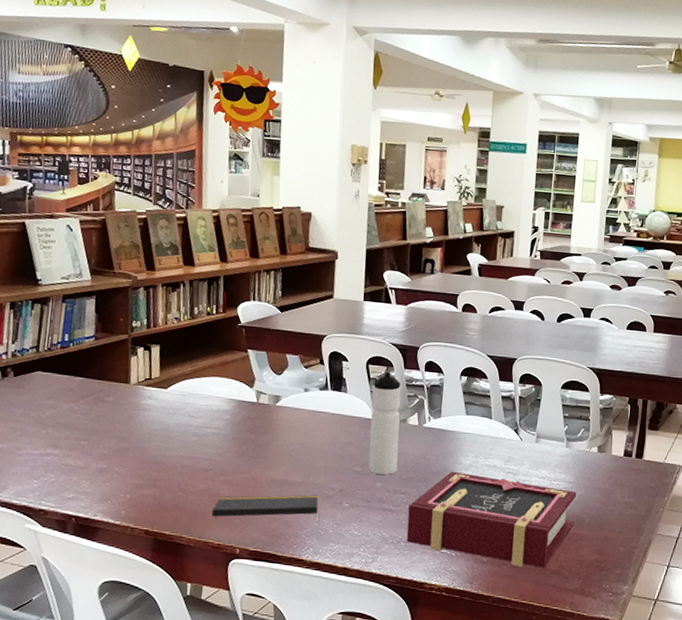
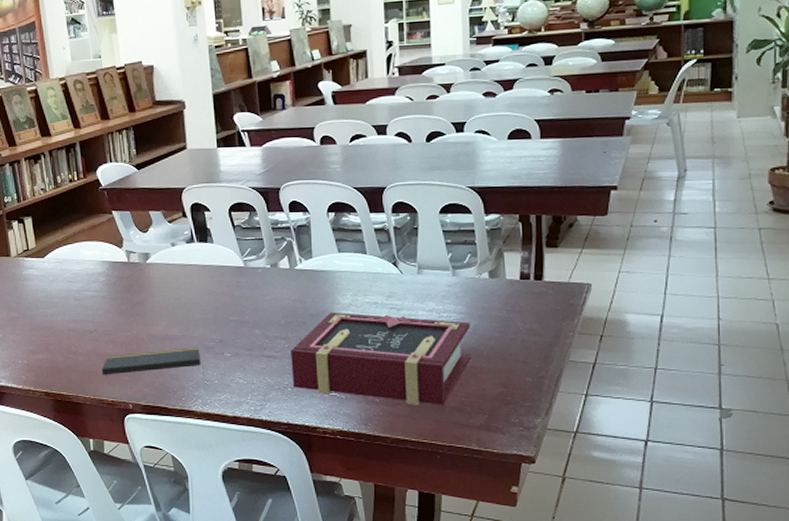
water bottle: present [368,371,402,475] -> none [237,217,275,322]

